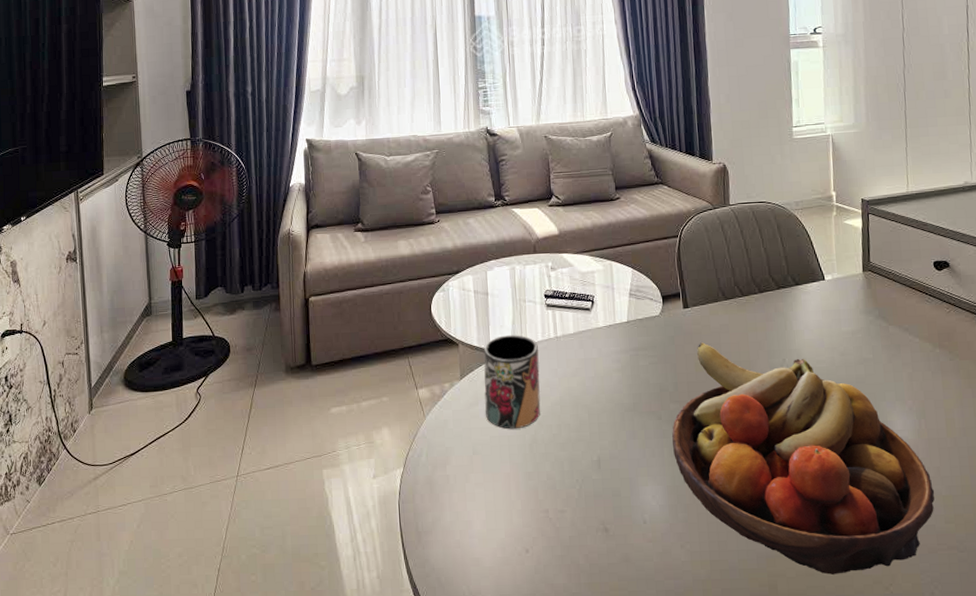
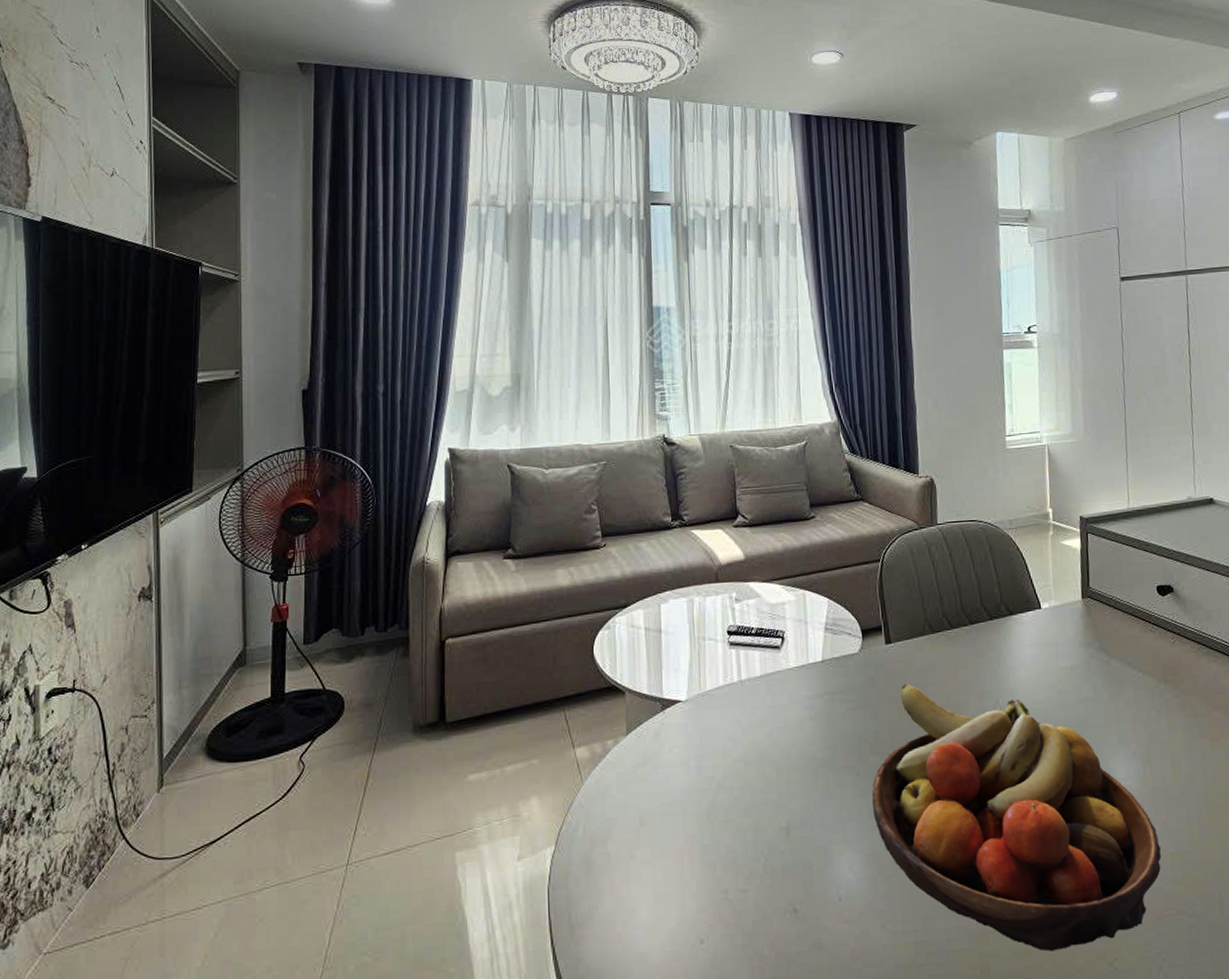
mug: present [483,335,541,430] -> none [654,679,721,794]

